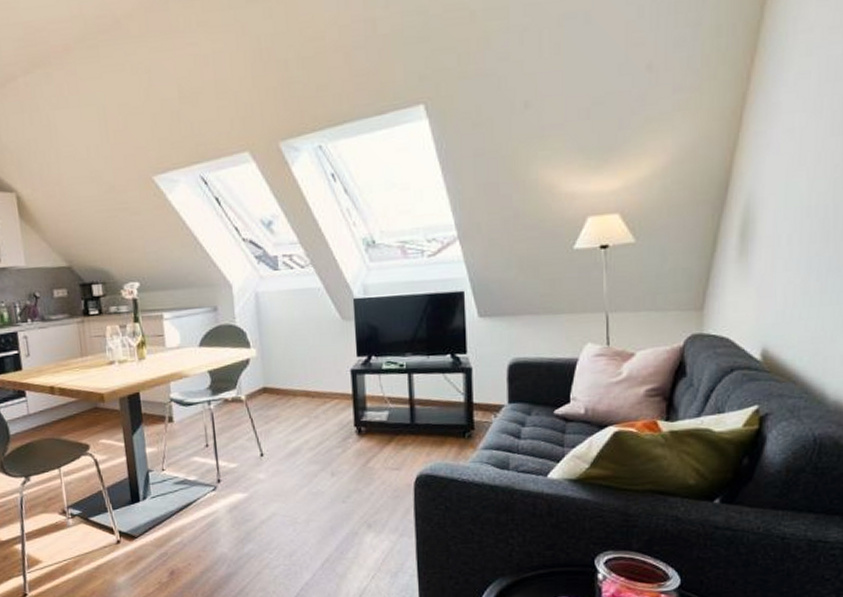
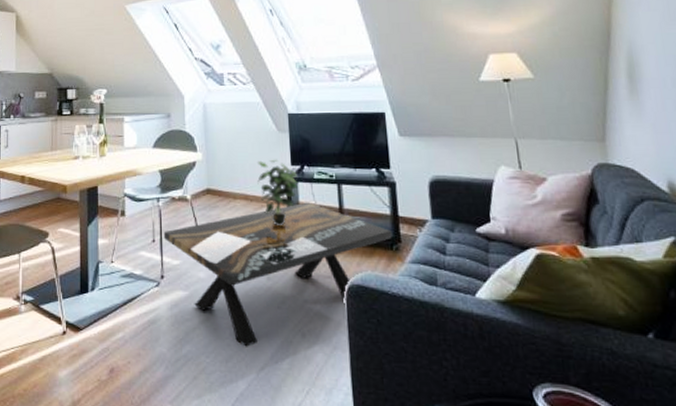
coffee table: none [217,394,465,541] -> present [163,202,392,347]
potted plant: none [319,350,366,421] -> present [257,159,299,225]

